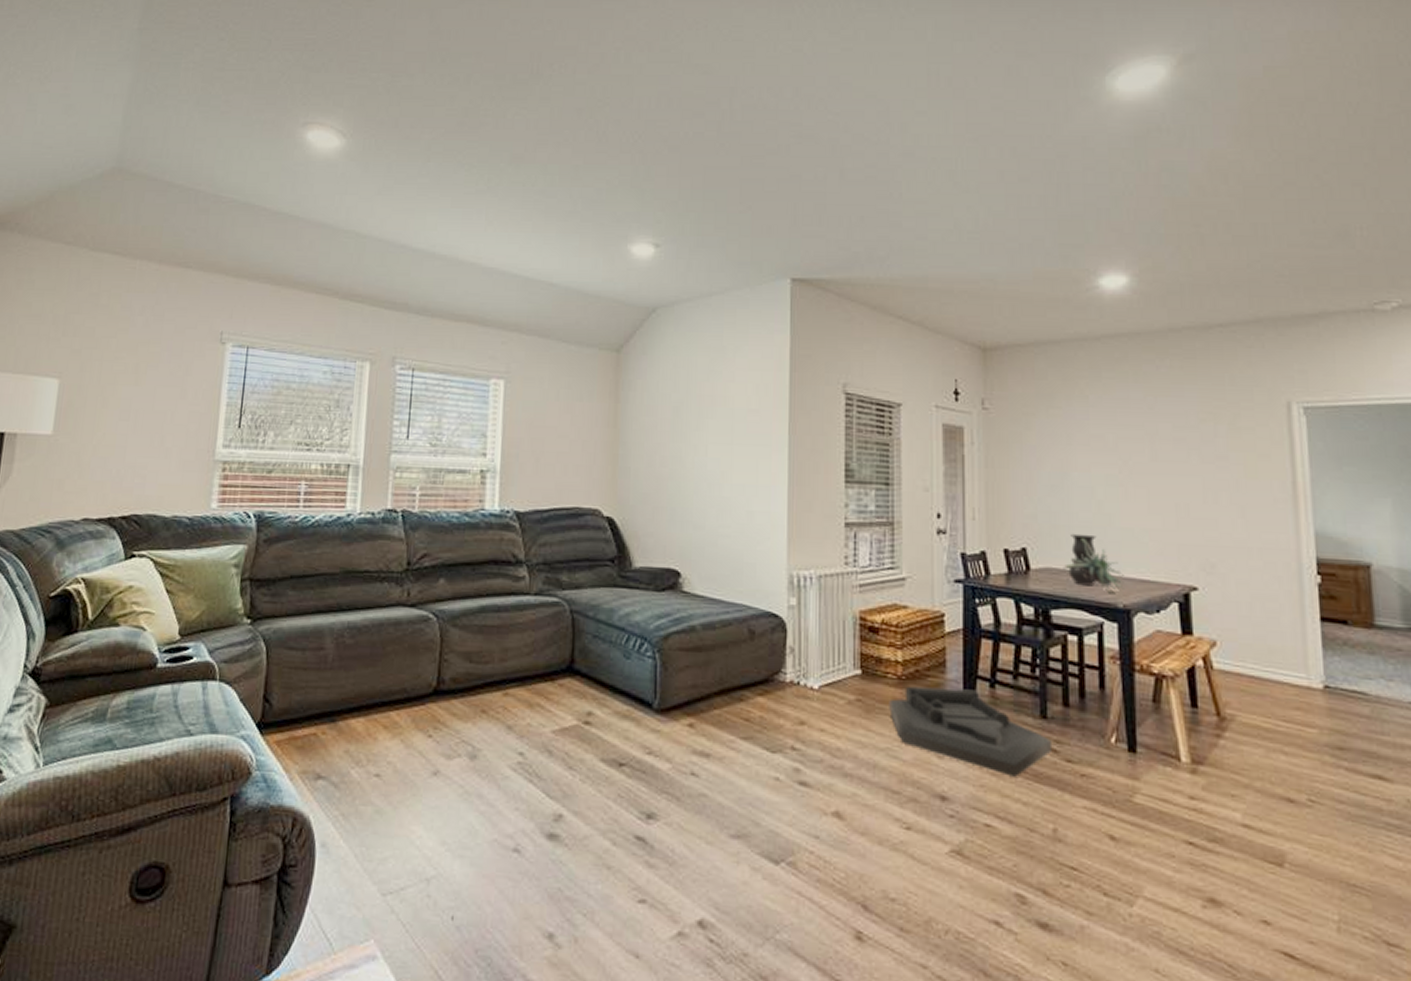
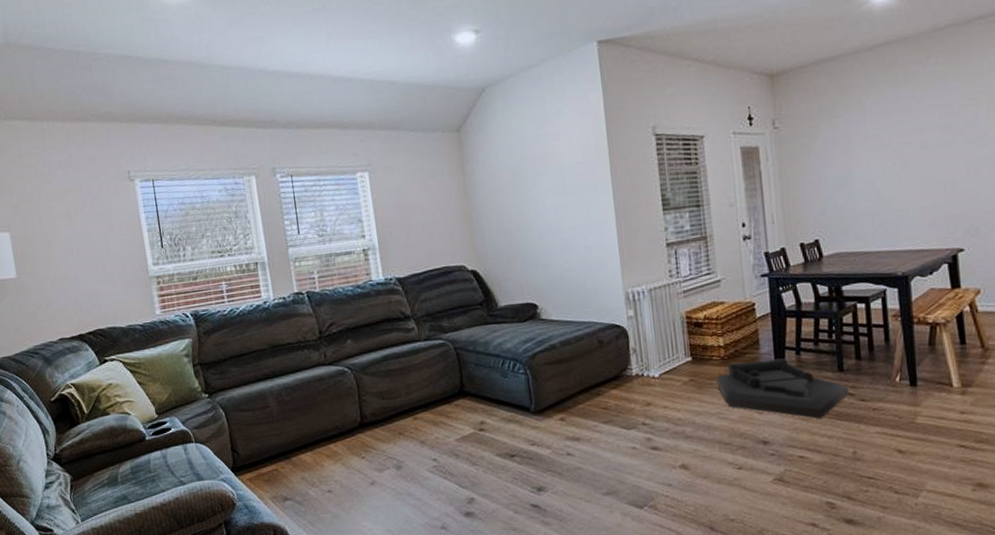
plant: present [1063,537,1124,594] -> none [850,223,901,266]
vase: present [1068,533,1097,586] -> none [855,220,879,263]

